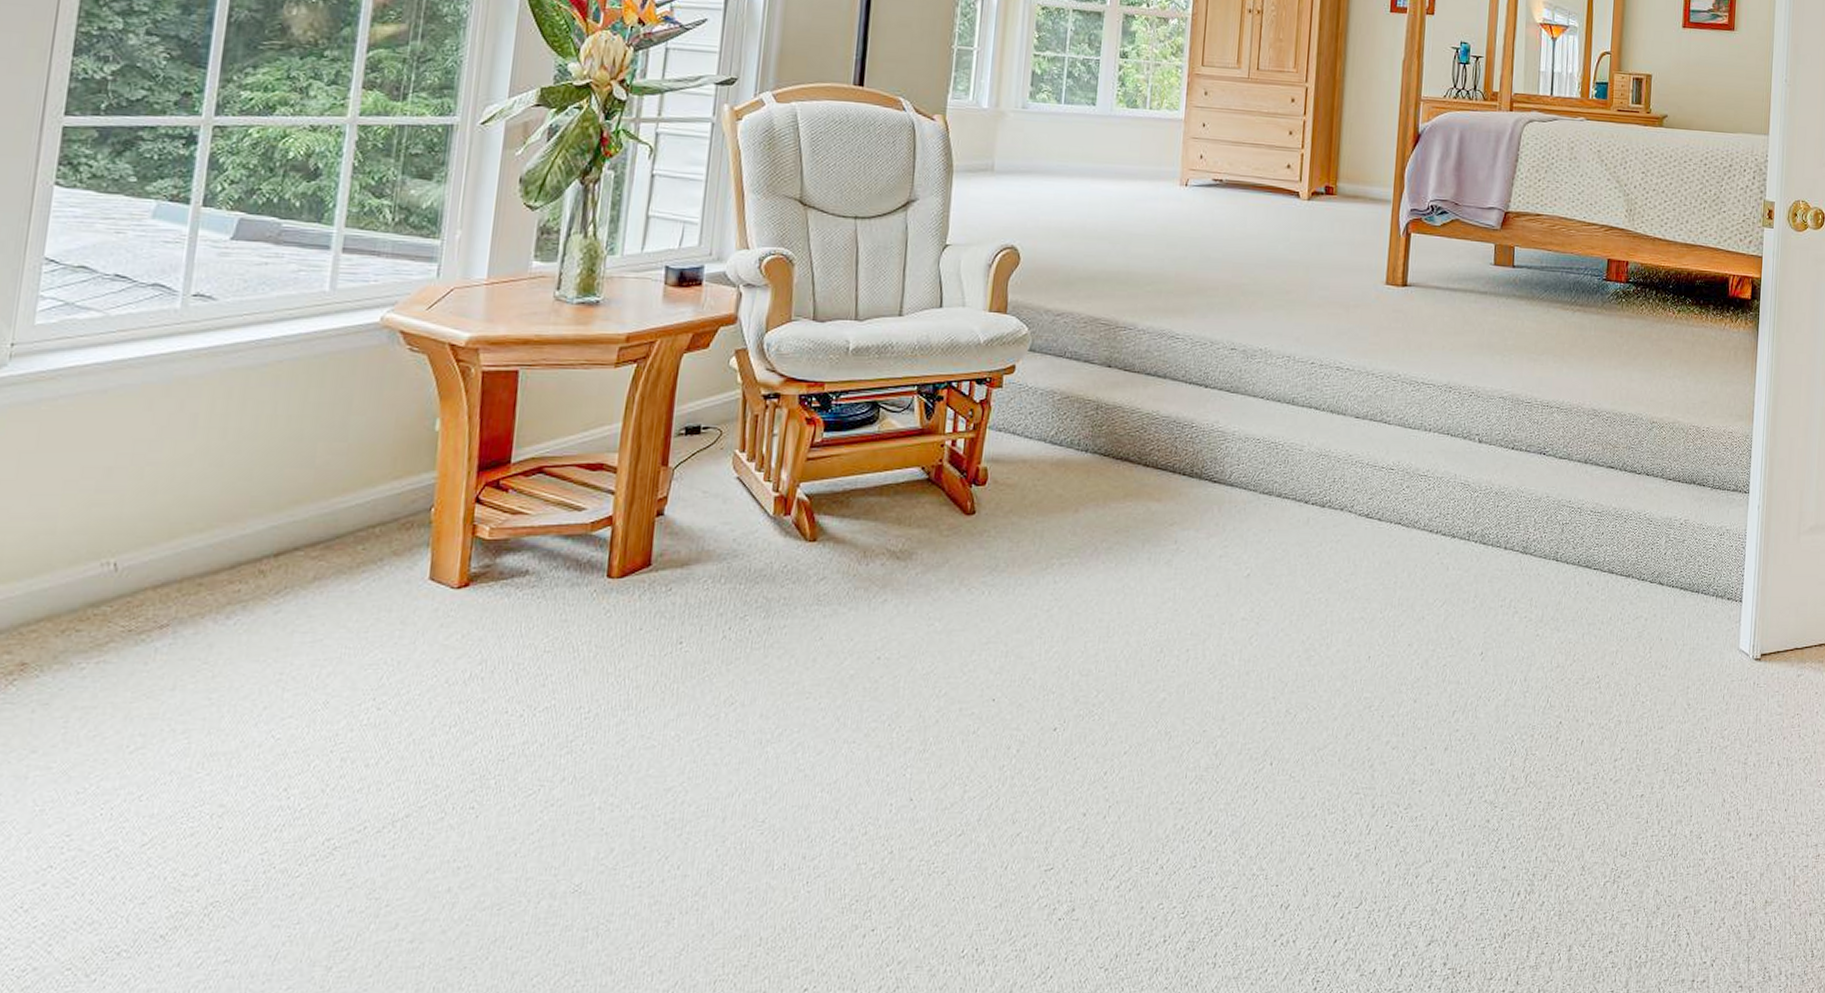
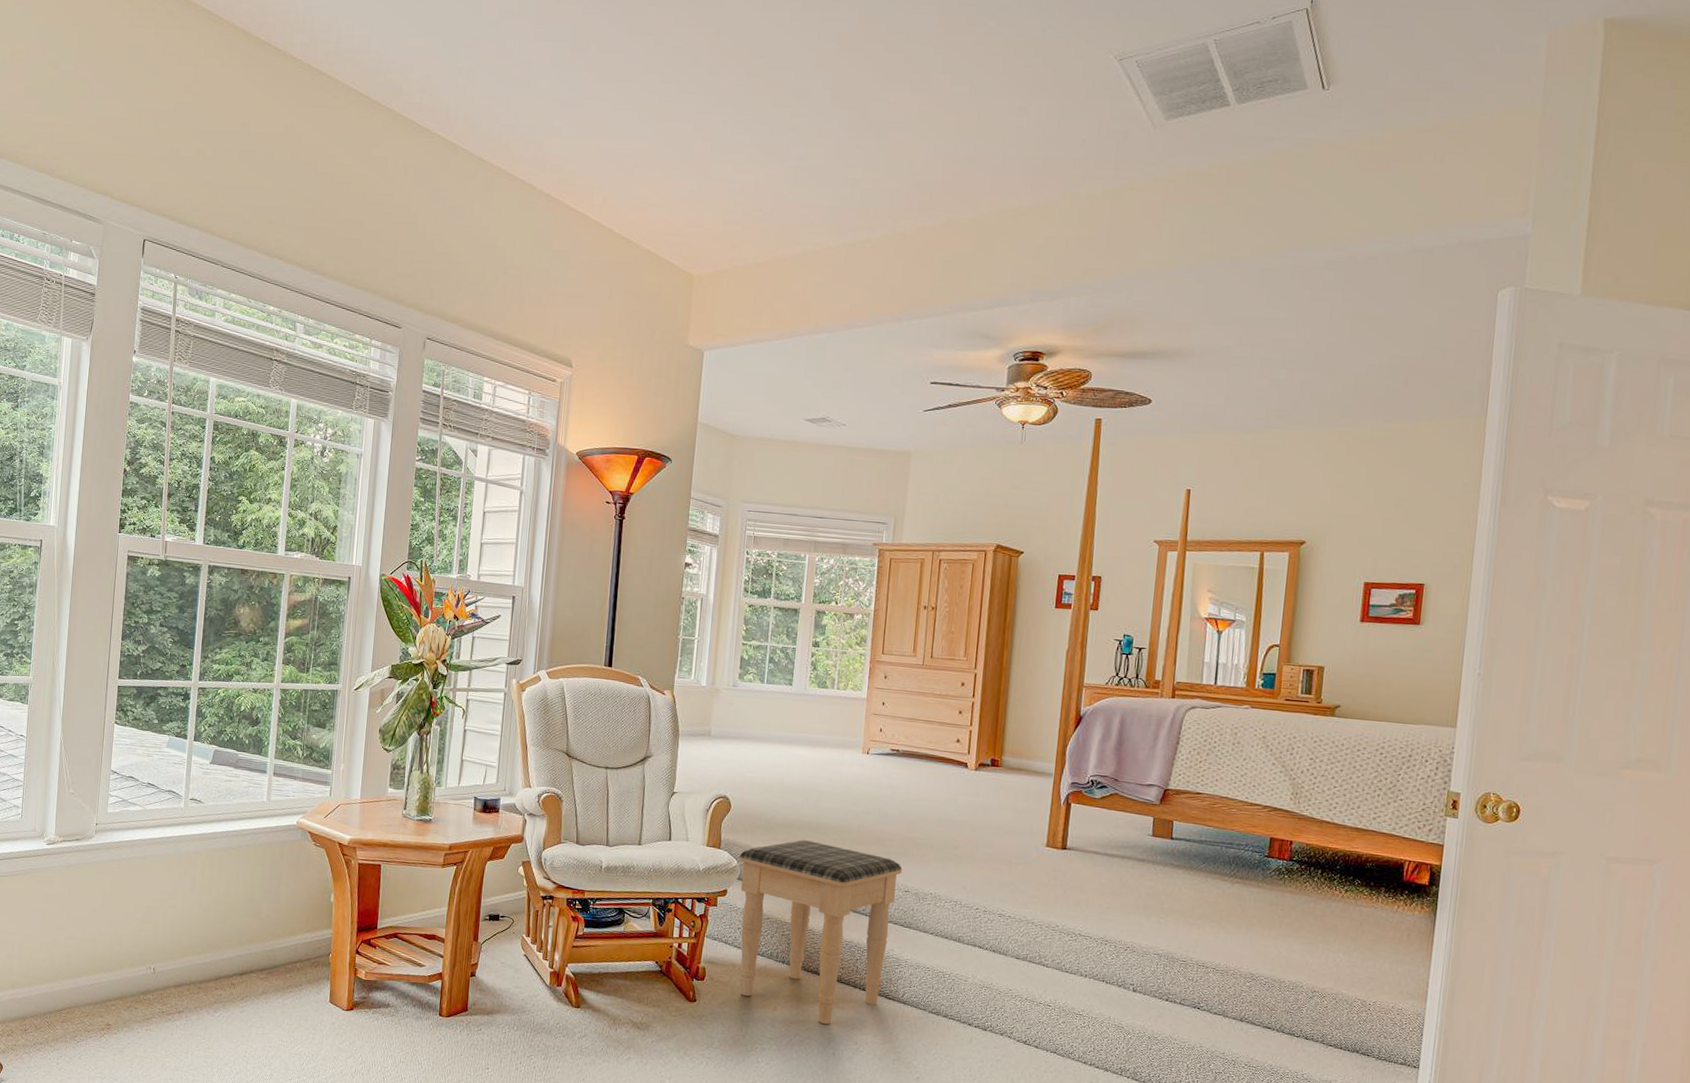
footstool: none [1030,295,1228,522] -> present [738,840,902,1024]

